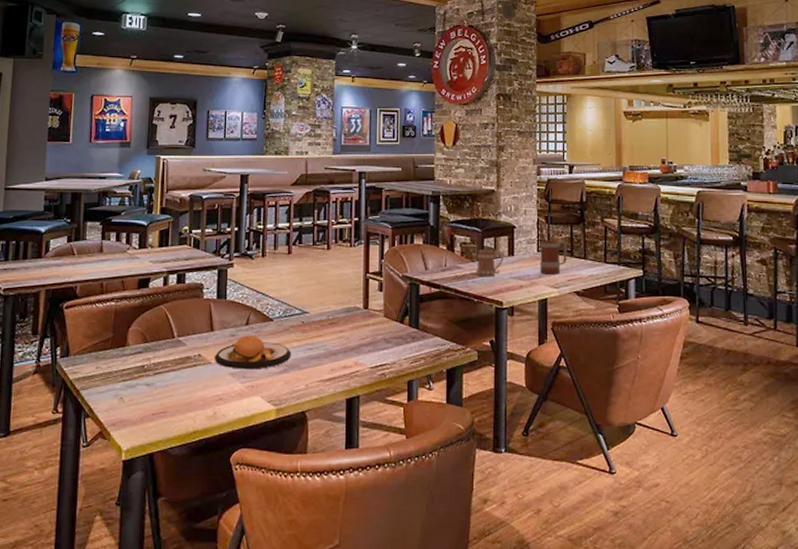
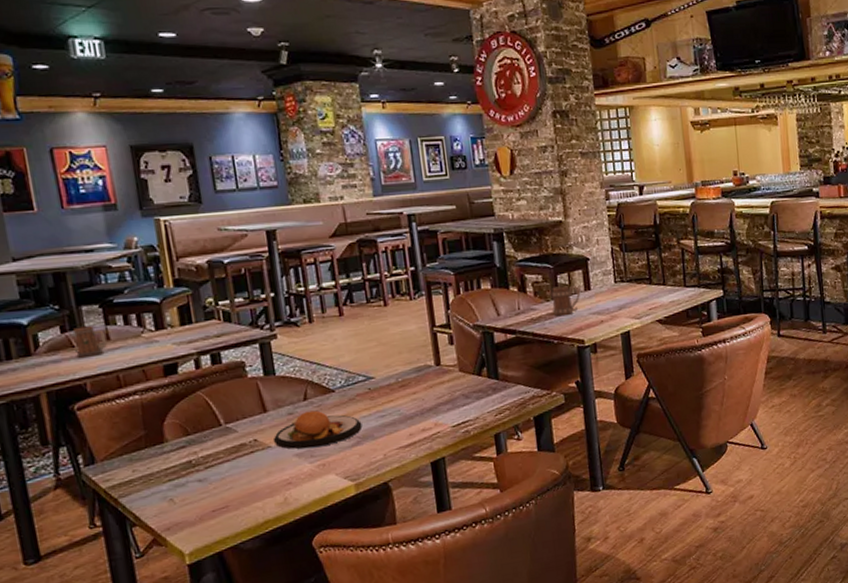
beer mug: none [74,239,100,266] -> present [73,326,107,359]
beer mug: present [540,240,568,275] -> none [617,267,646,306]

